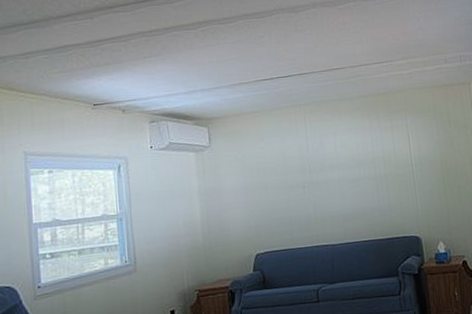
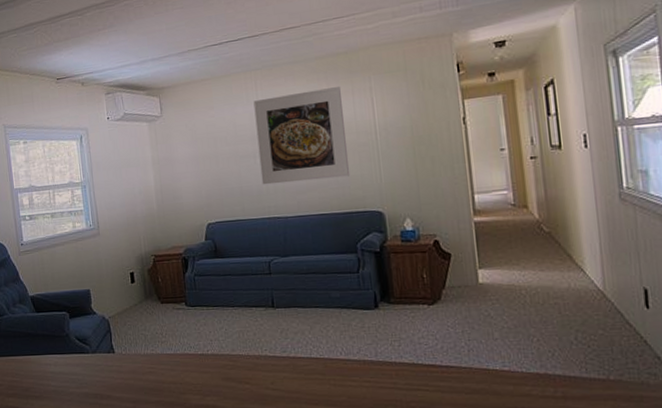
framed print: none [302,122,391,214] -> present [253,86,351,185]

